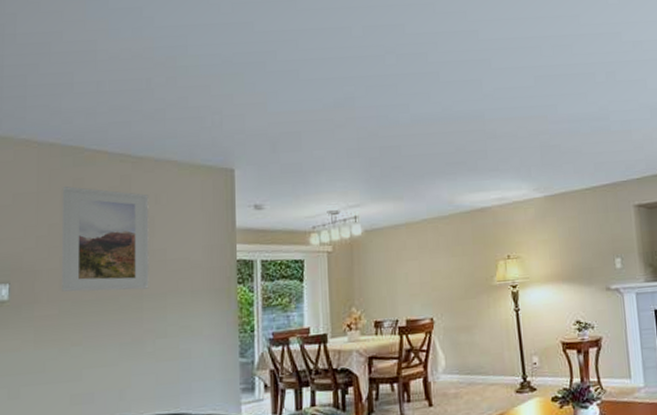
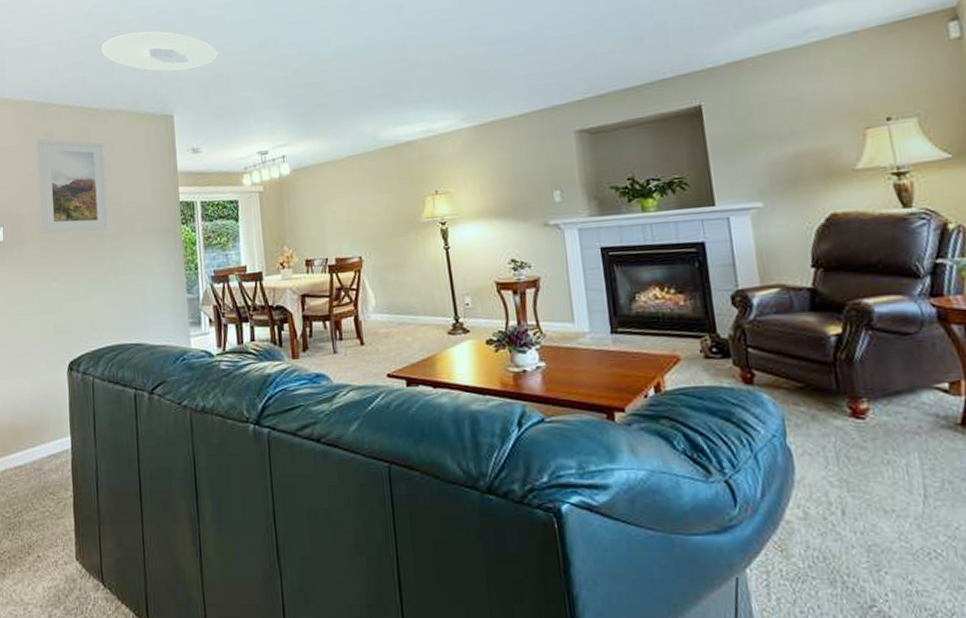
ceiling light: none [151,80,289,124] -> present [101,31,219,72]

